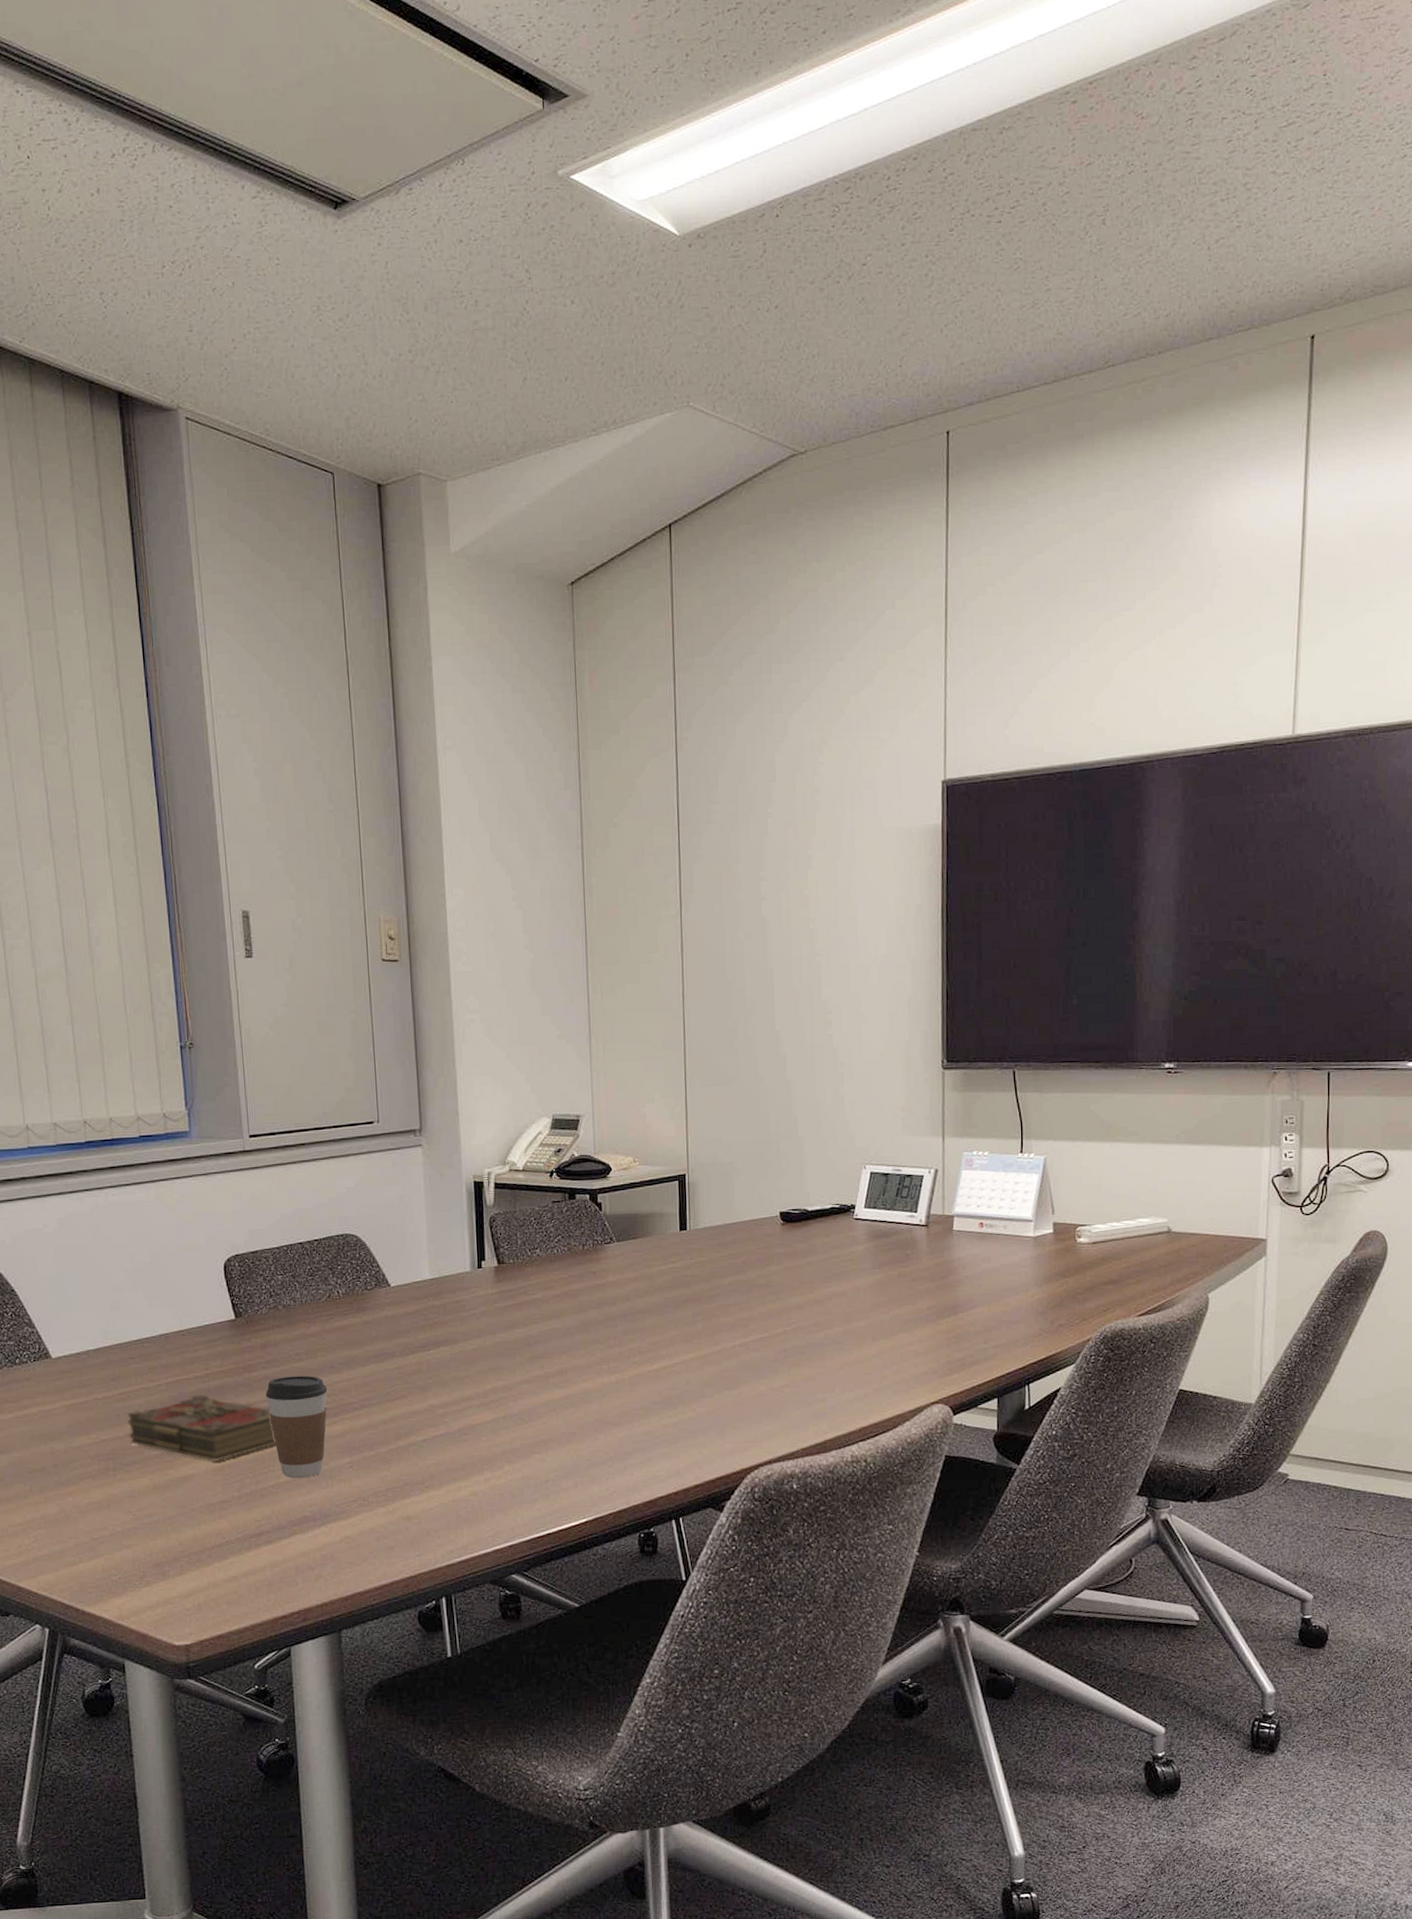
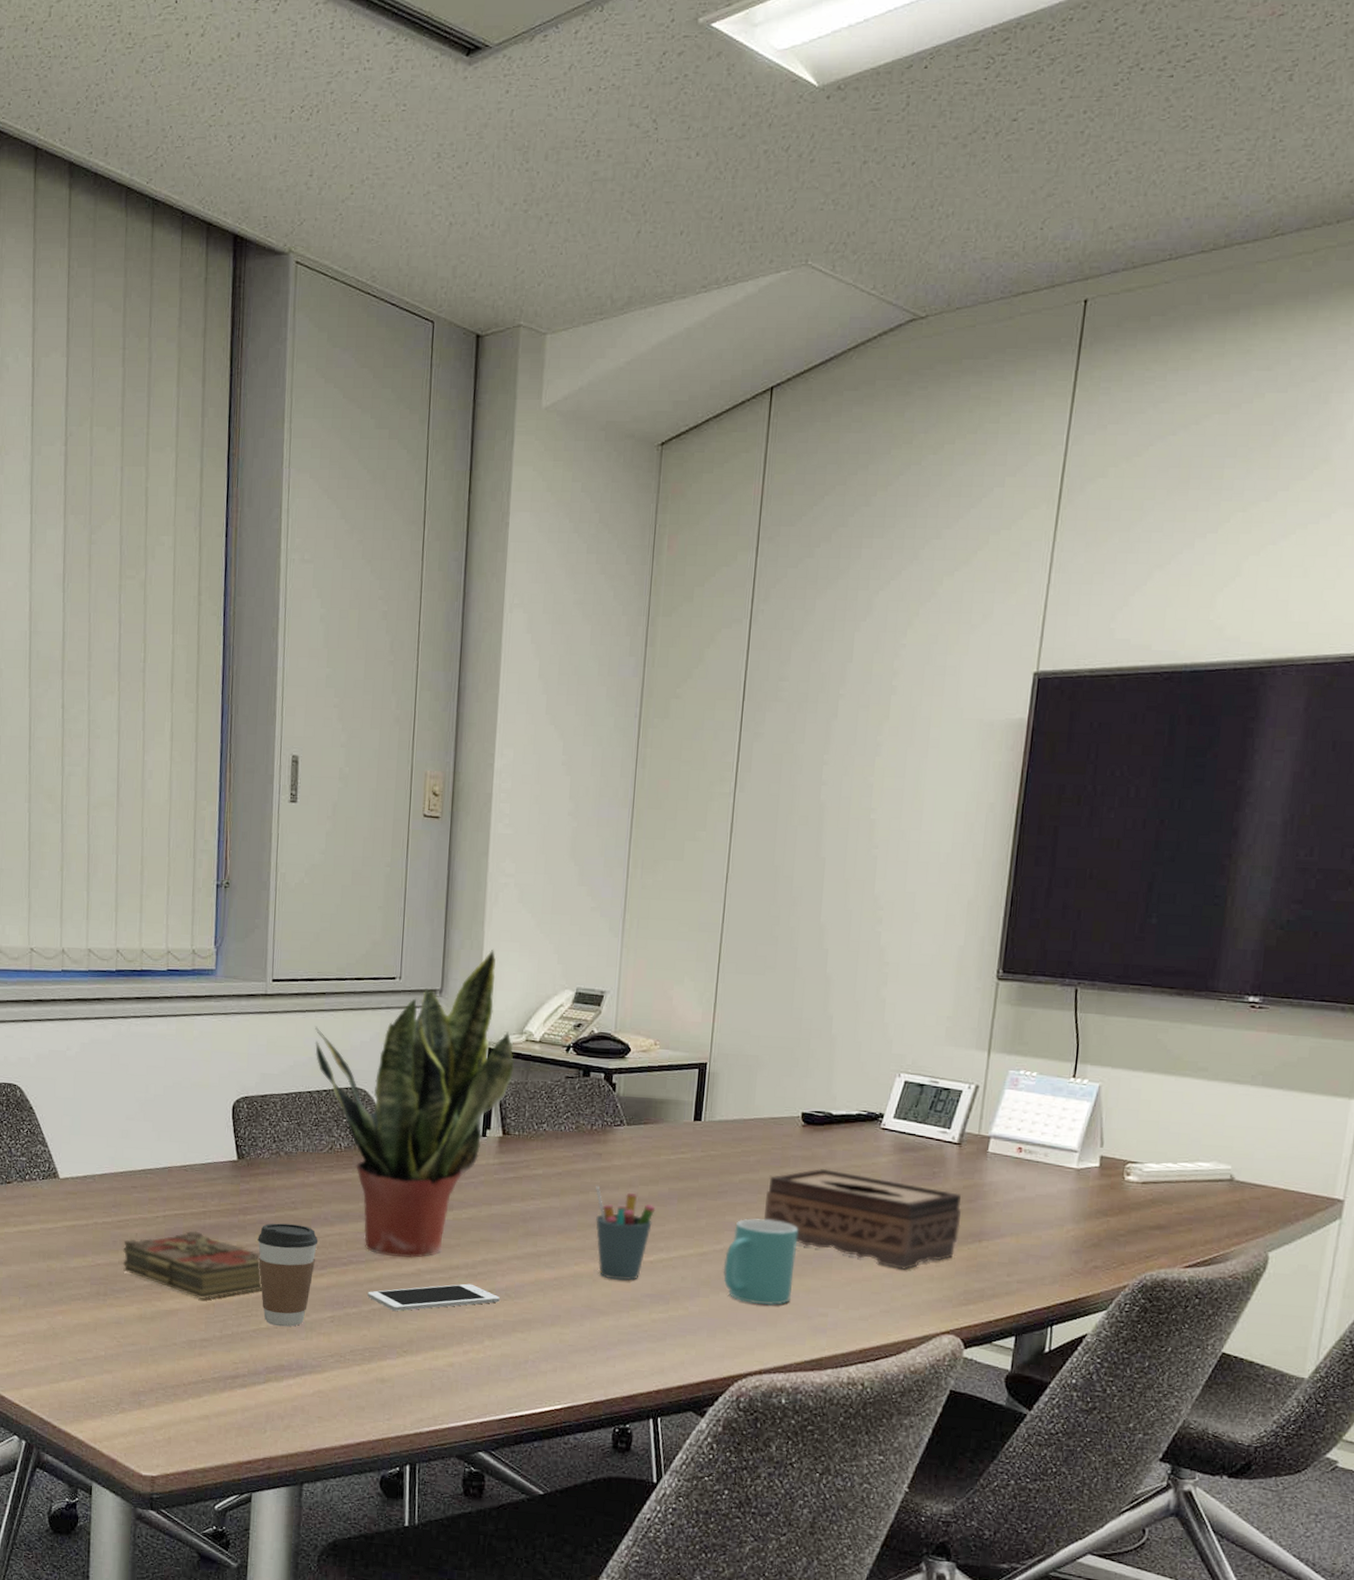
potted plant: none [297,1084,501,1395] -> present [314,949,515,1258]
cell phone: none [383,1412,514,1448] -> present [367,1283,500,1311]
pen holder: none [594,1304,654,1392] -> present [596,1186,656,1281]
mug: none [724,1316,791,1398] -> present [723,1218,798,1306]
tissue box: none [755,1262,937,1349] -> present [763,1168,962,1270]

